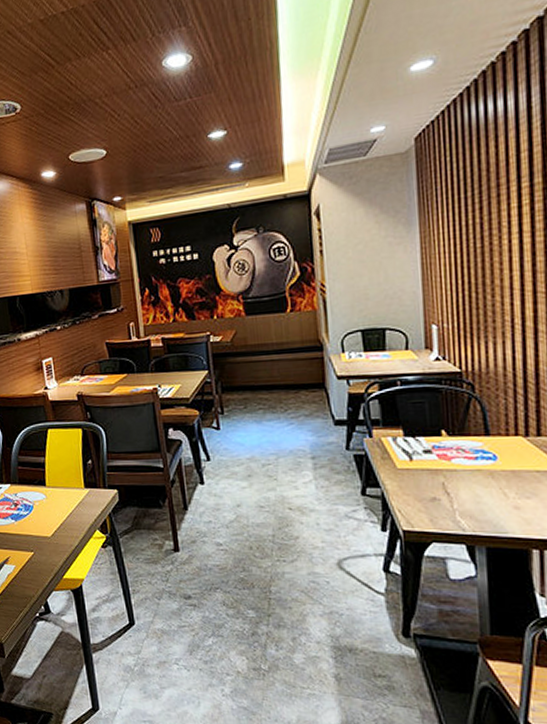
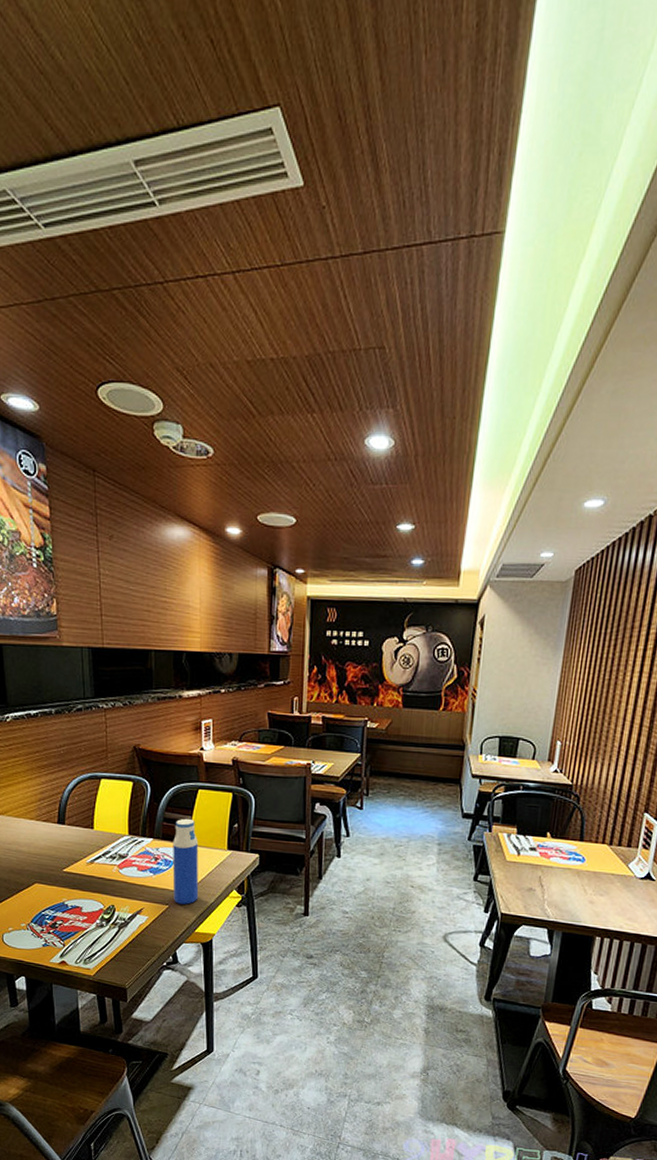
water bottle: none [29,460,62,550] -> present [172,818,199,905]

